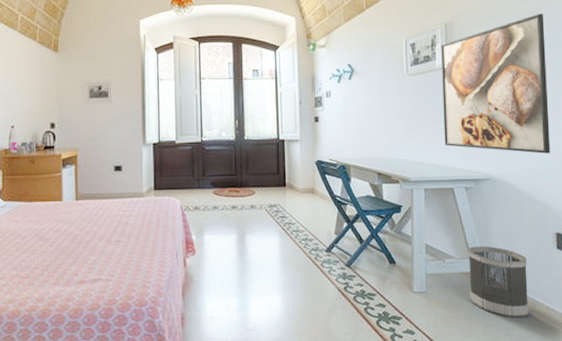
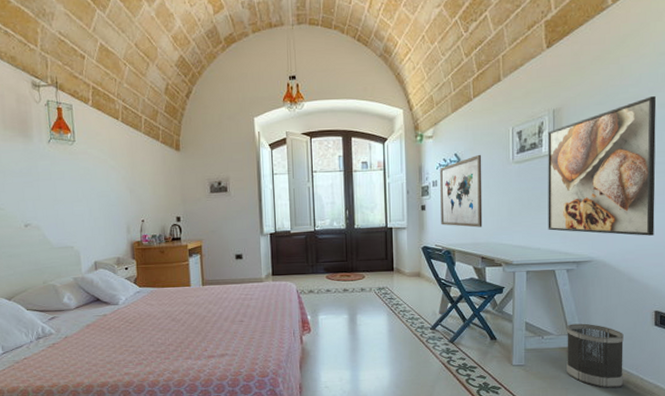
wall art: none [334,65,378,141] -> present [440,154,483,228]

